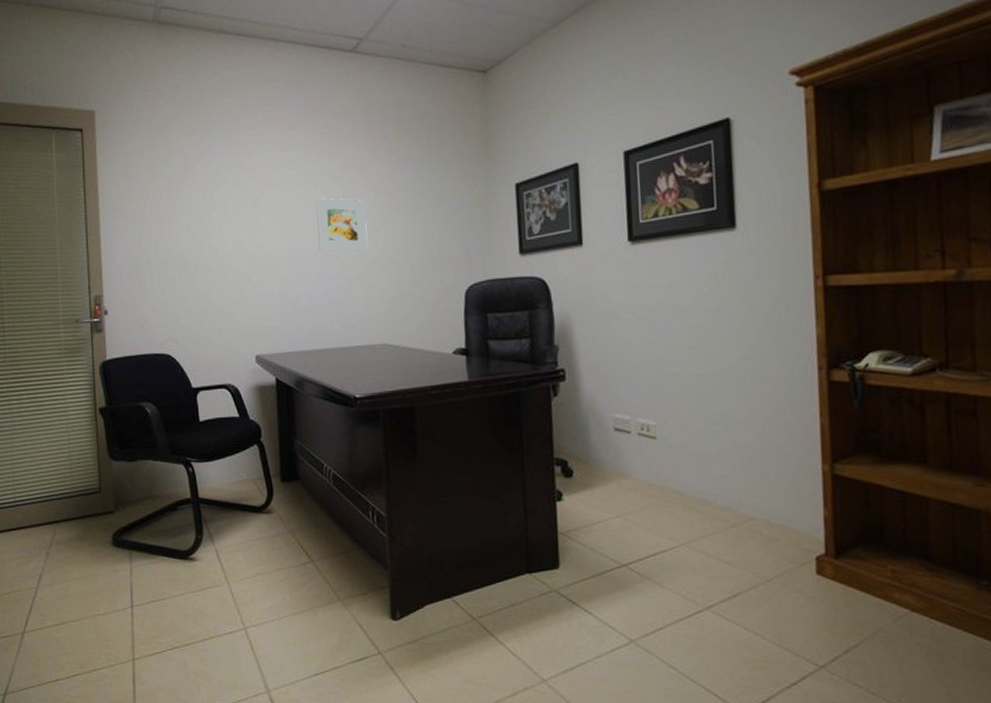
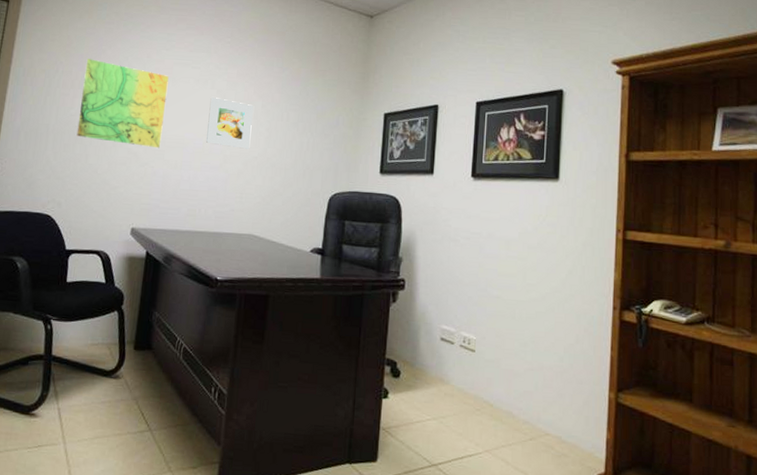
map: none [175,178,271,267] -> present [76,59,169,149]

